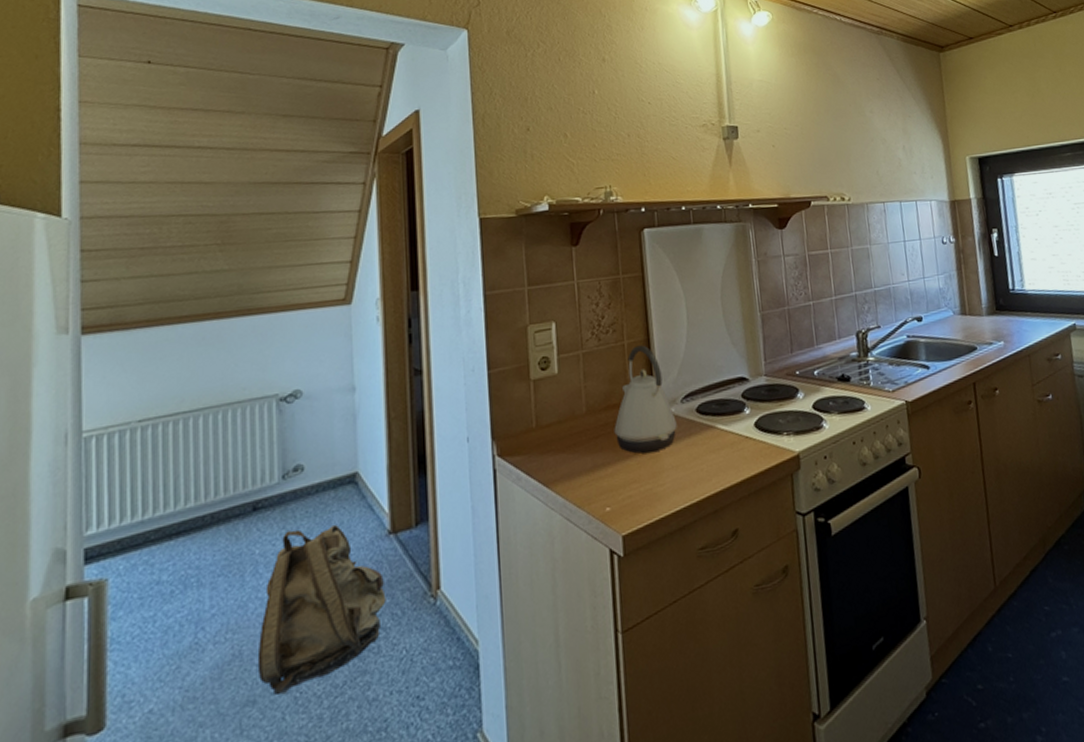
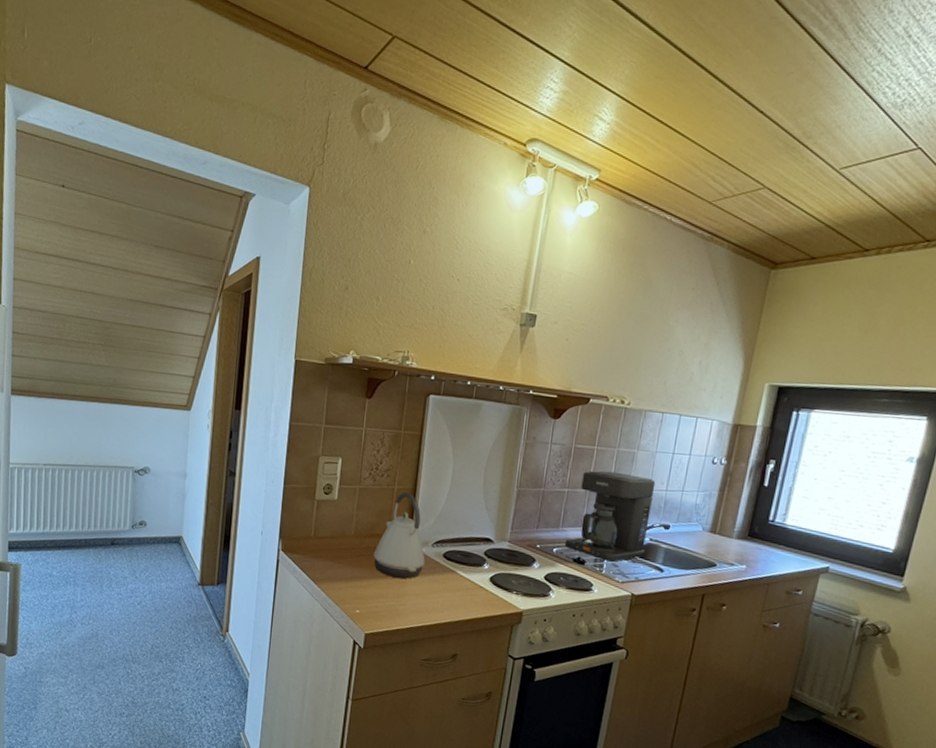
backpack: present [257,524,386,696] -> none [106,564,192,669]
coffee maker: none [823,271,907,371] -> present [564,470,656,562]

